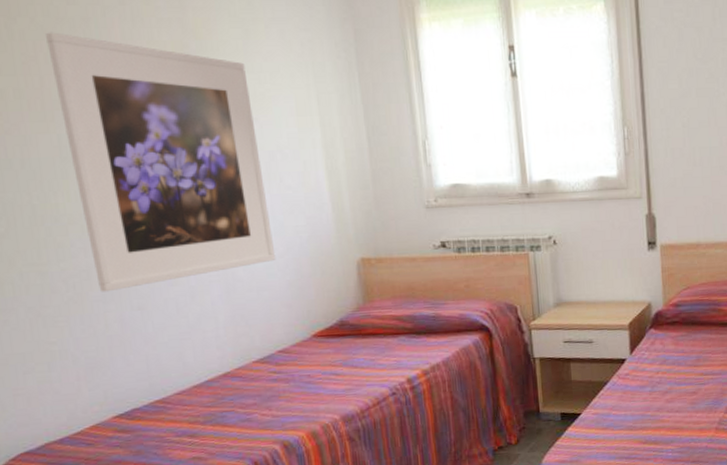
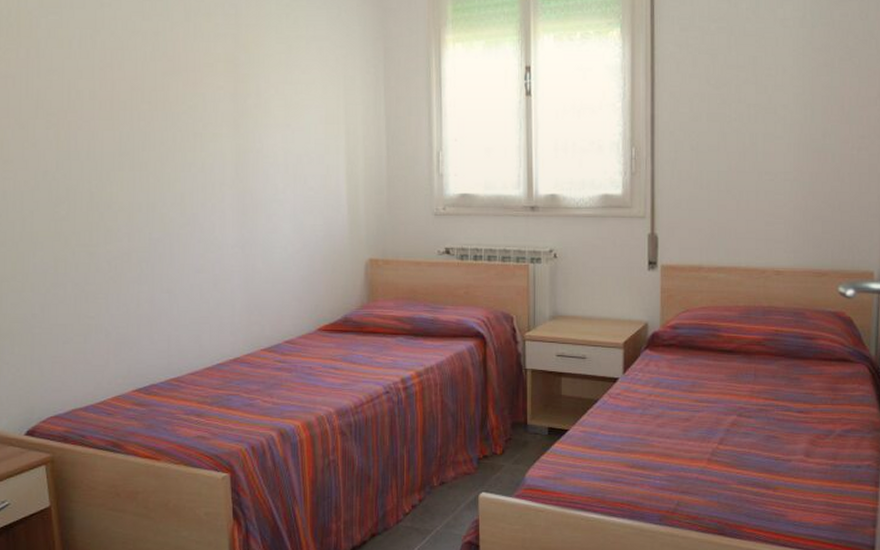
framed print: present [46,32,276,292] -> none [122,43,293,274]

